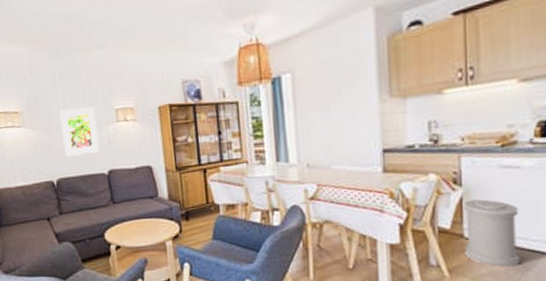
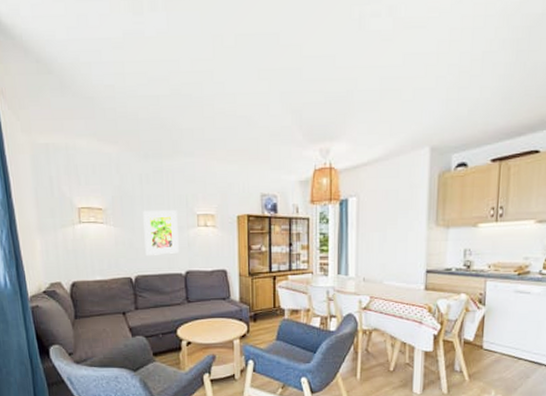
trash can: present [462,199,520,267] -> none [483,317,526,374]

